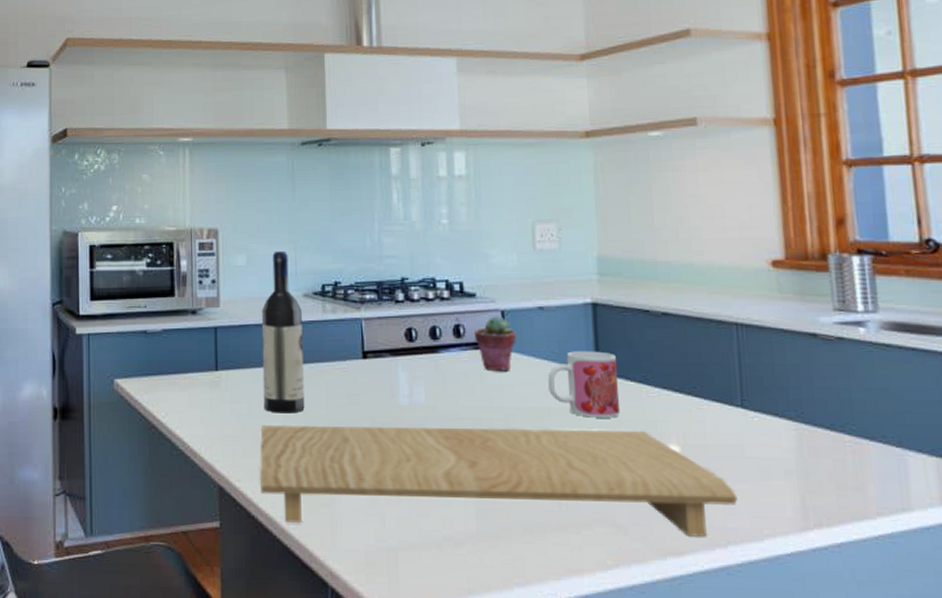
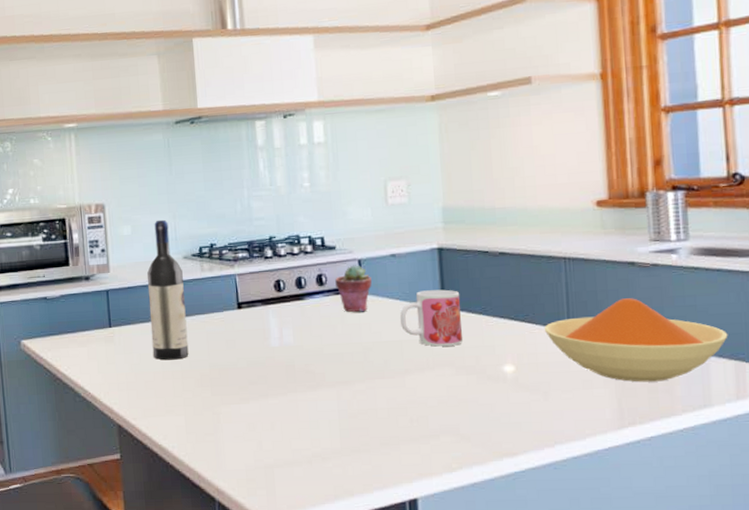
cutting board: present [259,424,738,537] -> none [151,355,564,451]
bowl: none [713,375,928,477] -> present [544,298,728,382]

